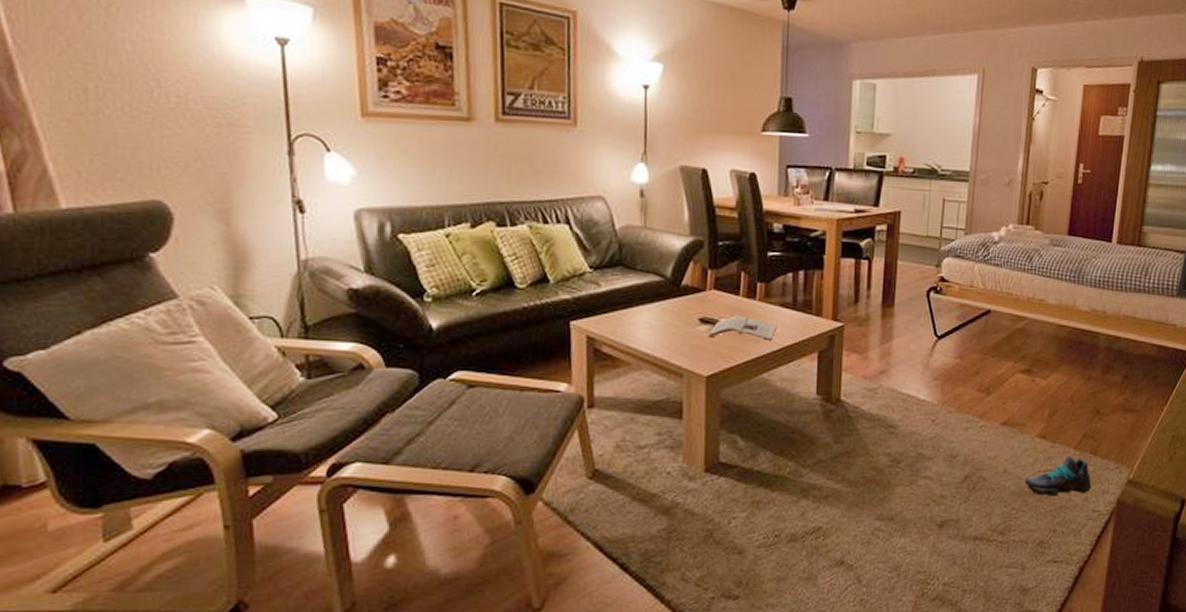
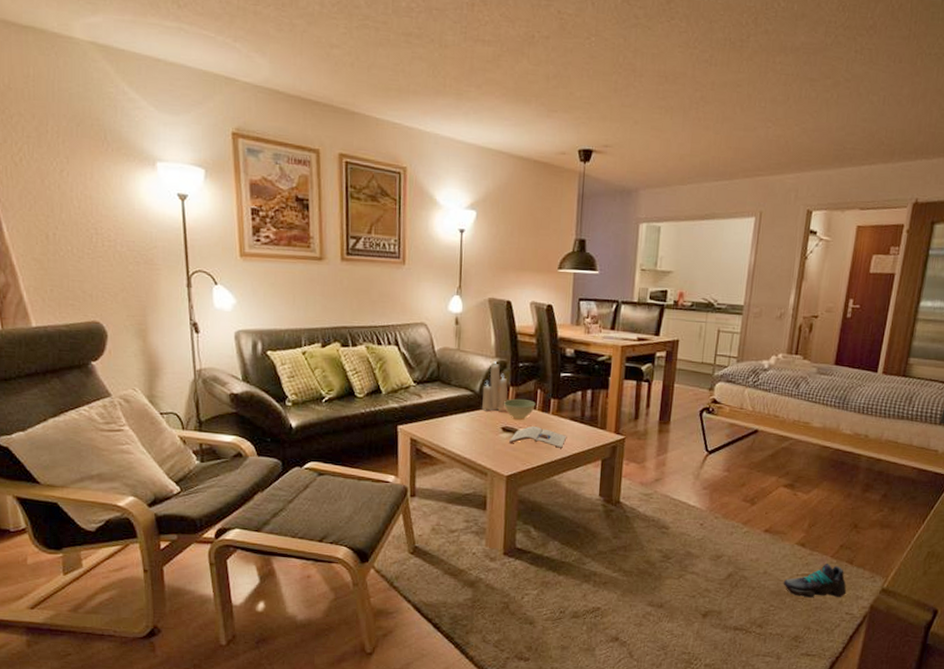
candle: none [674,240,707,300] -> present [481,361,509,412]
bowl: none [700,283,739,310] -> present [503,398,536,421]

